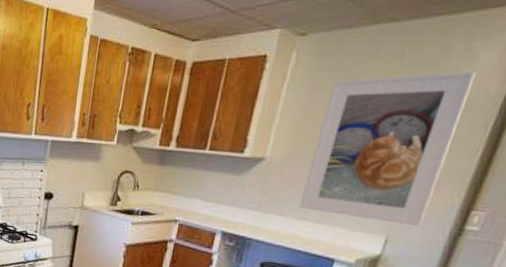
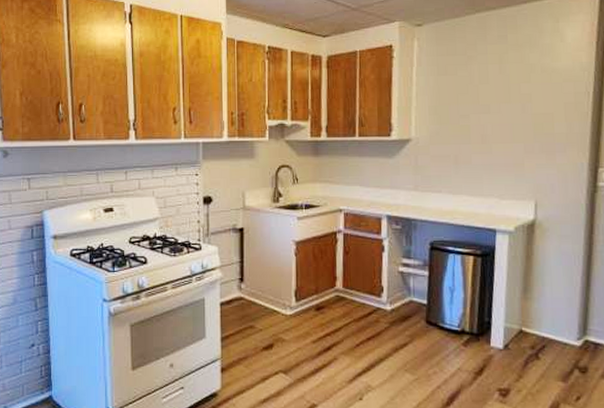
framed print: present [298,71,476,227] -> none [452,47,568,188]

